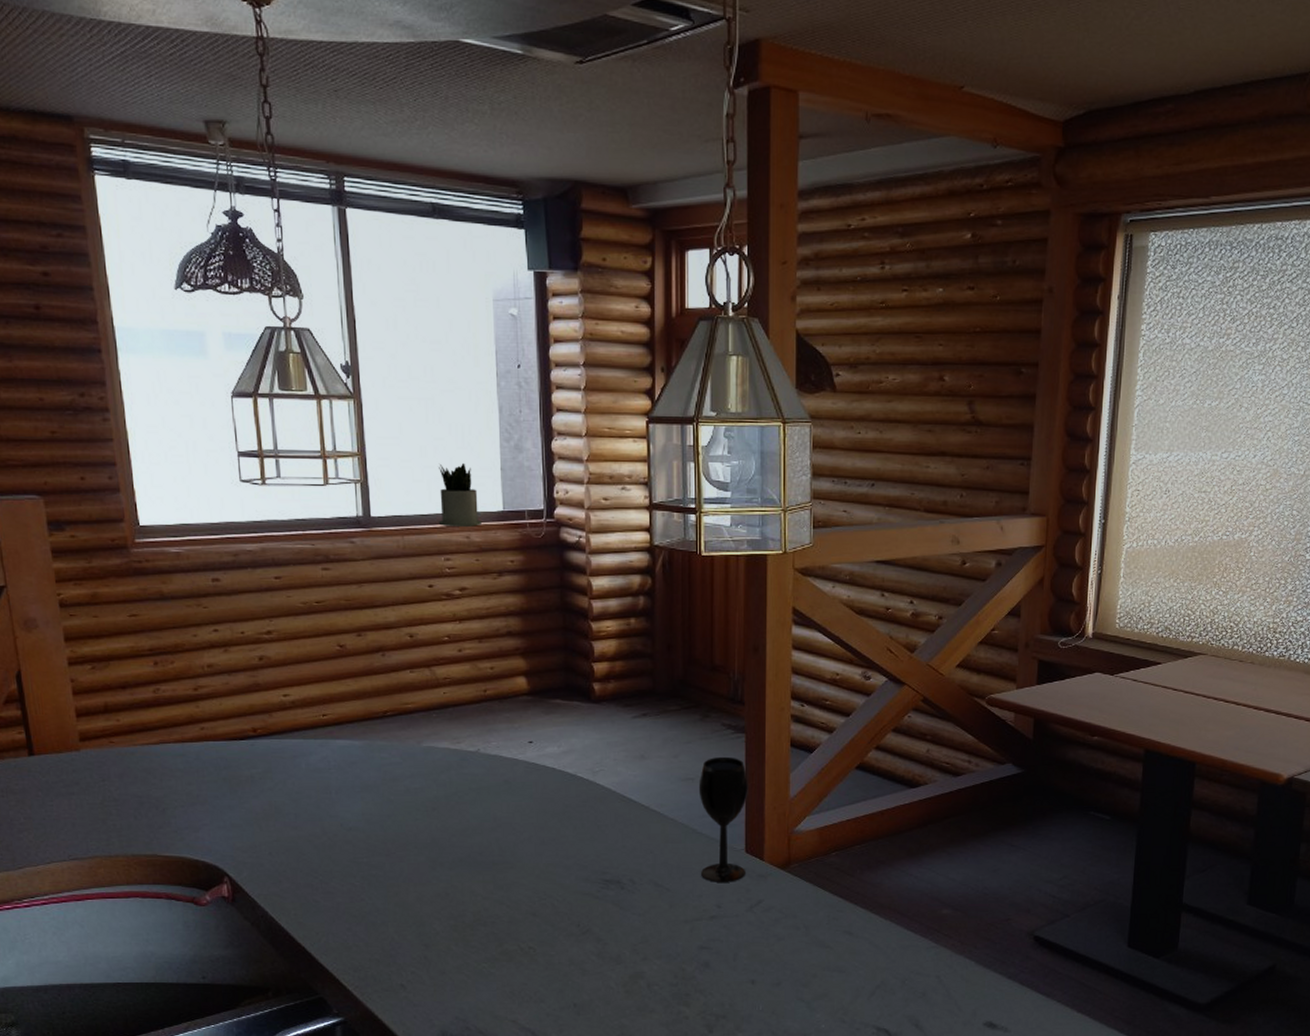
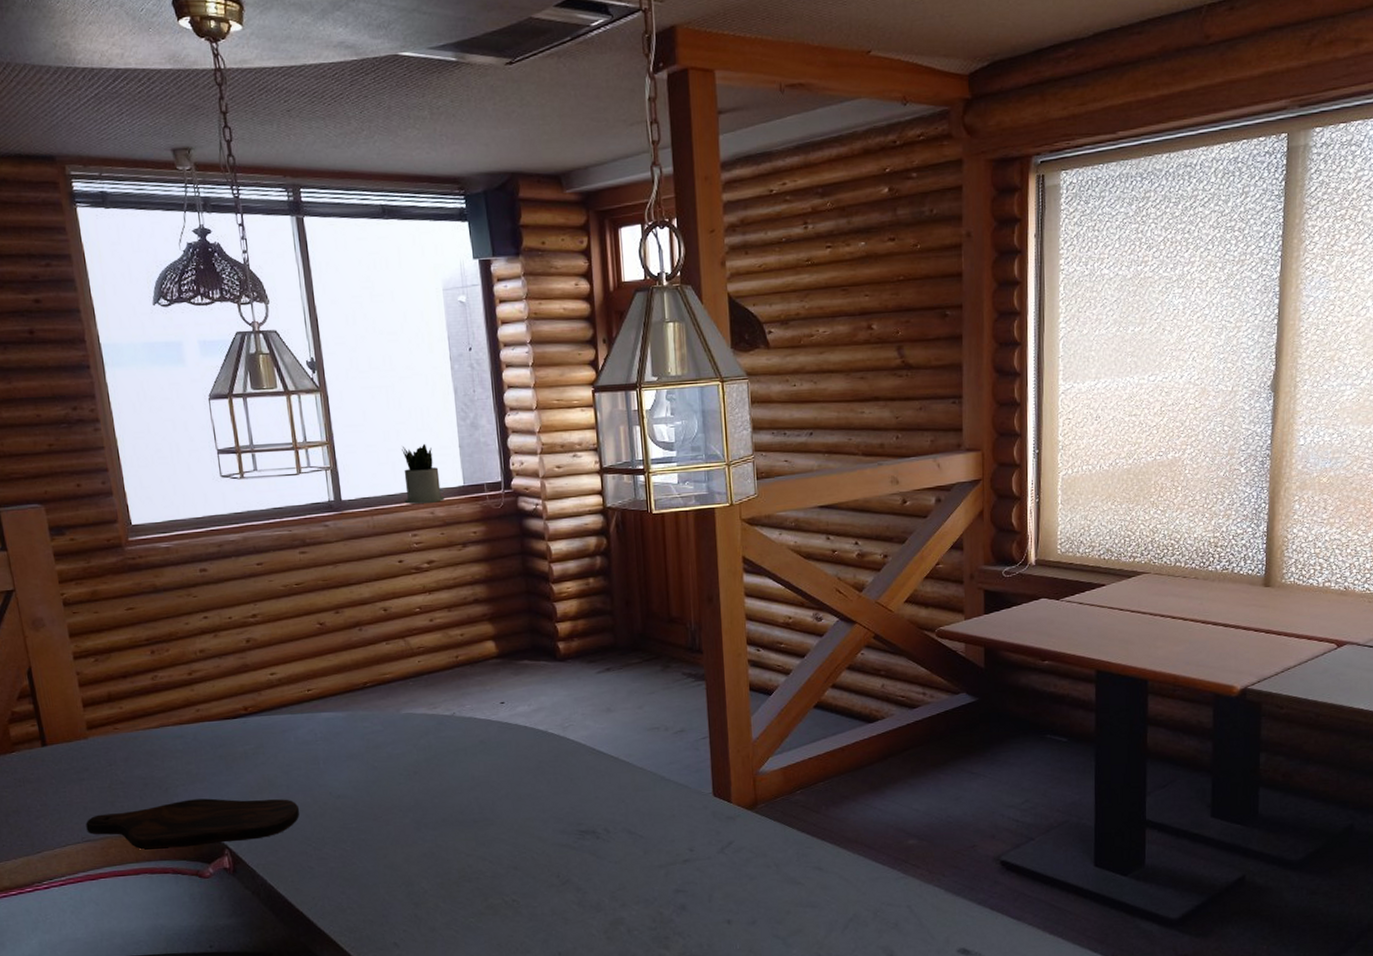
cutting board: none [73,822,308,872] -> present [86,798,300,850]
wine glass: present [698,756,748,882] -> none [664,704,715,827]

